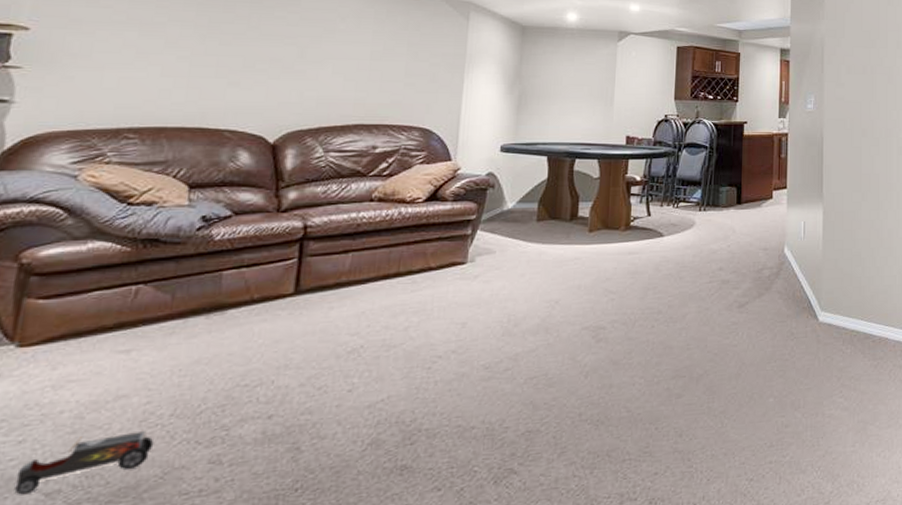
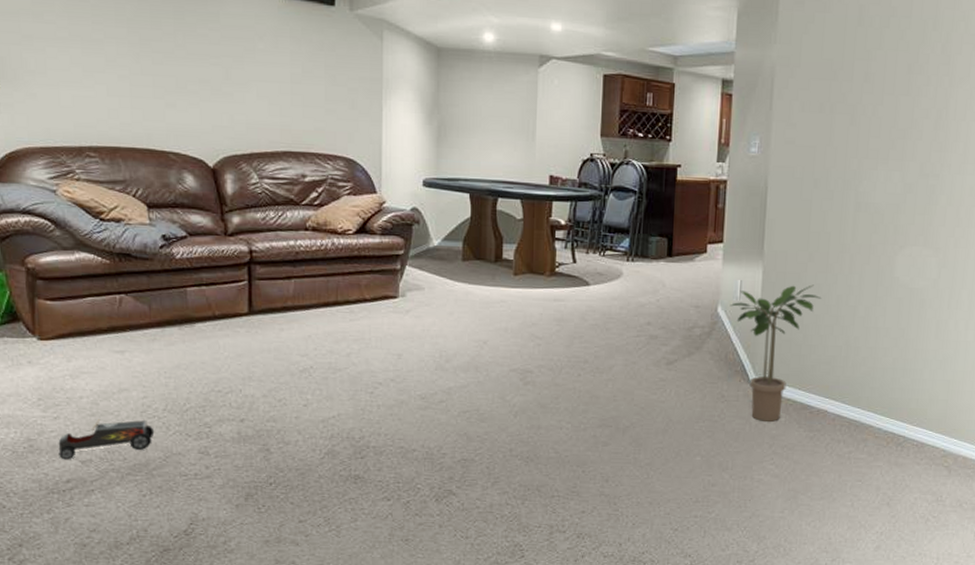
potted plant: none [795,221,876,355] -> present [730,284,822,422]

